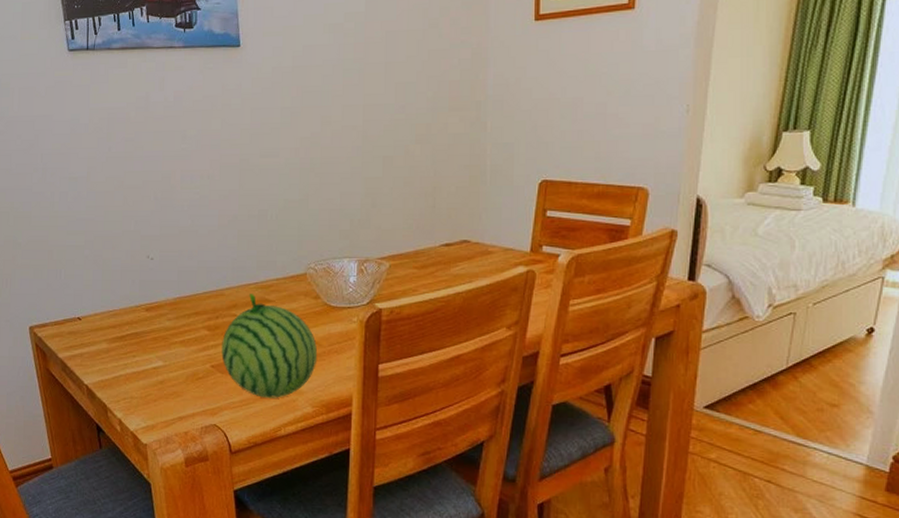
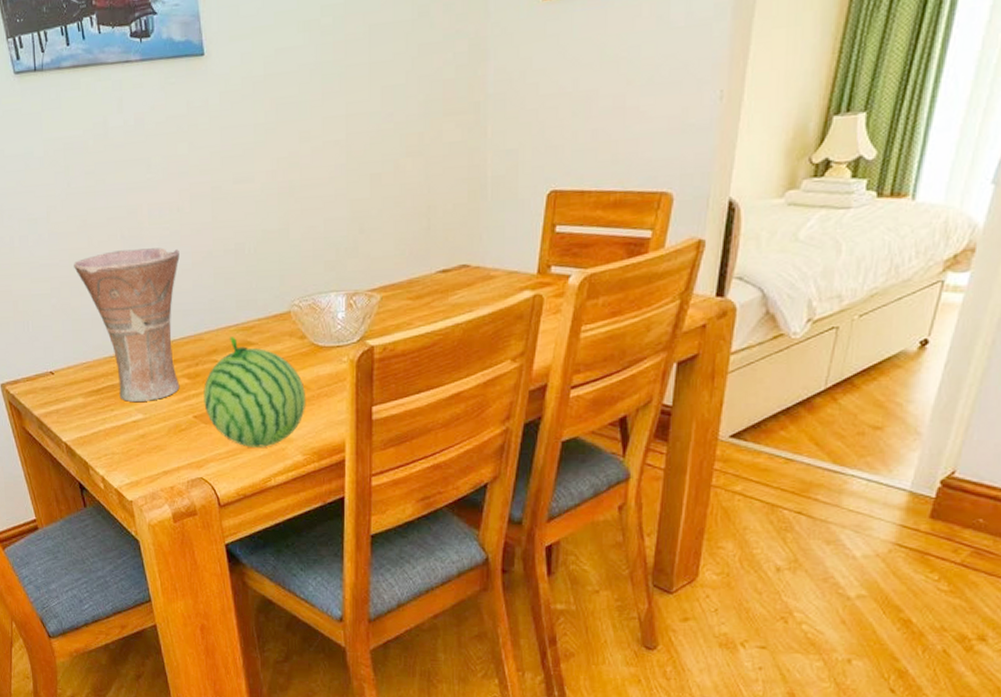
vase: none [108,210,207,350] -> present [74,248,180,402]

